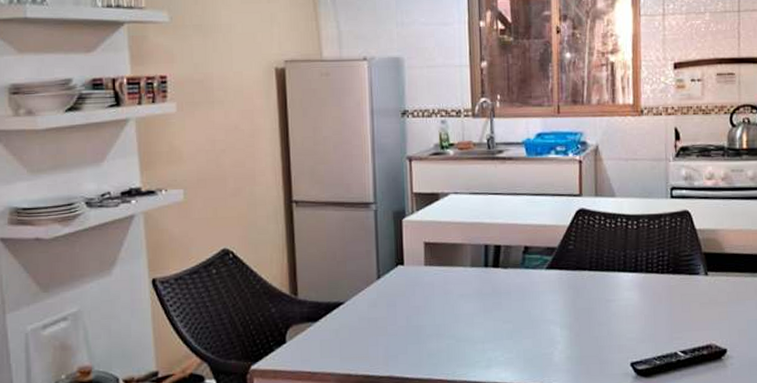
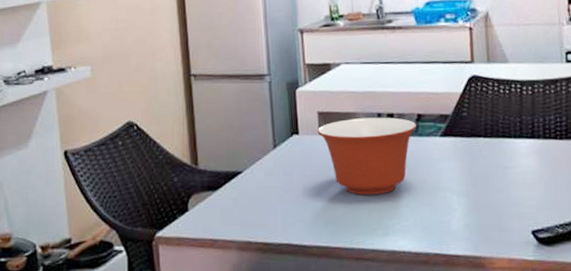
mixing bowl: none [422,248,524,328] -> present [317,117,417,196]

